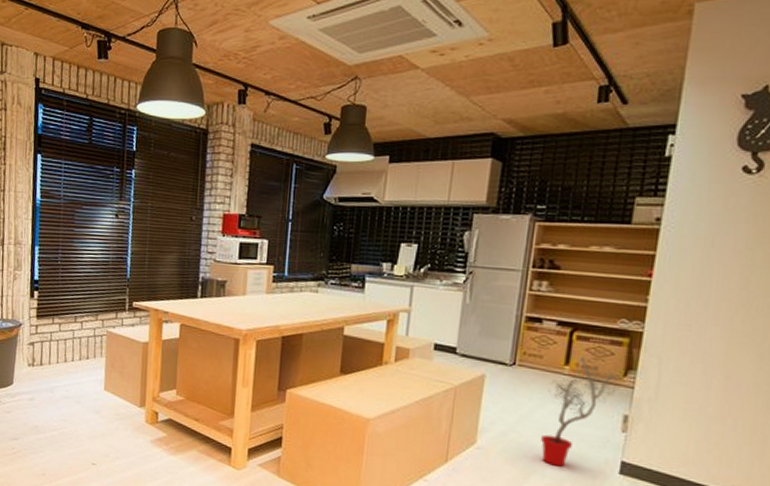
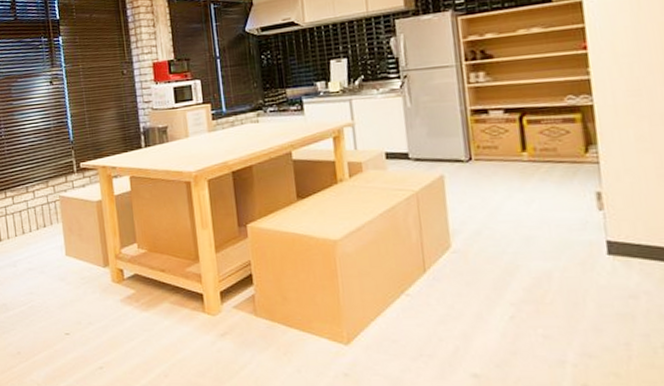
potted tree: present [540,356,626,467] -> none [512,139,589,257]

